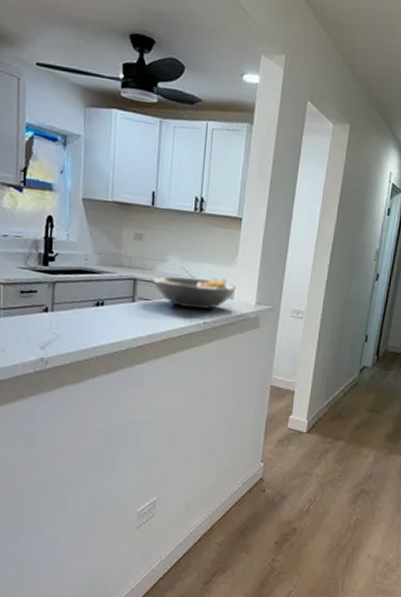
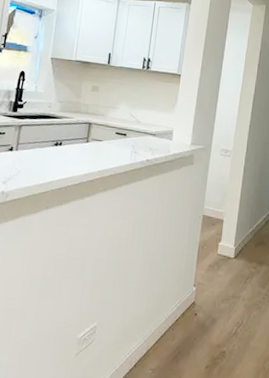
fruit bowl: present [153,276,236,309] -> none [105,120,175,149]

